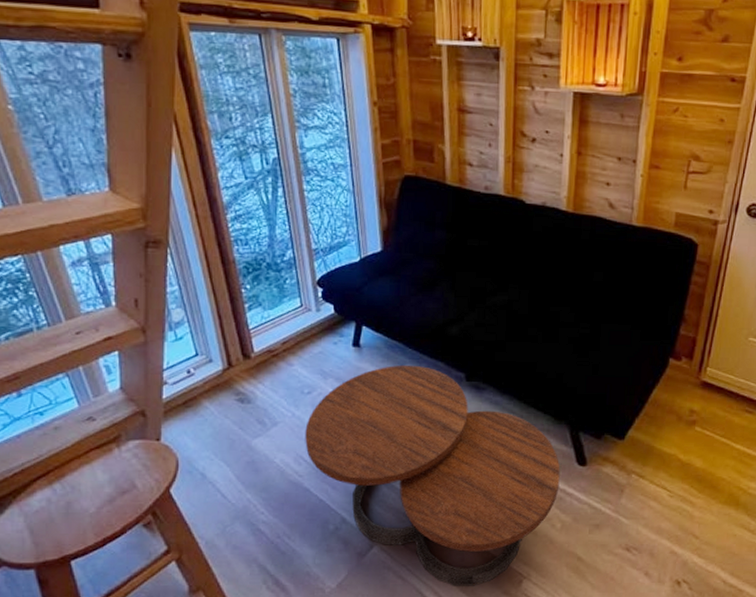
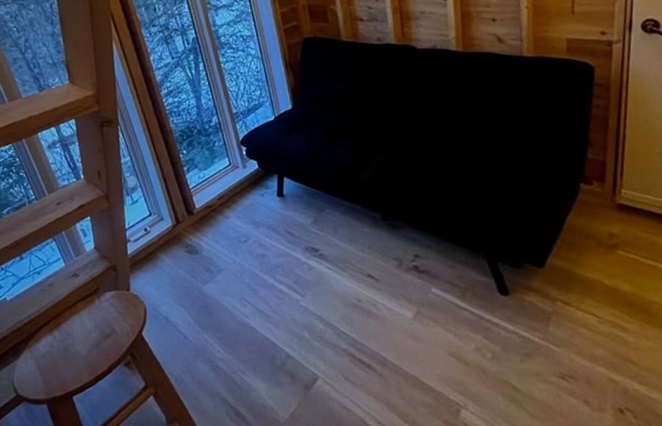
coffee table: present [305,364,560,586] -> none [246,209,485,416]

